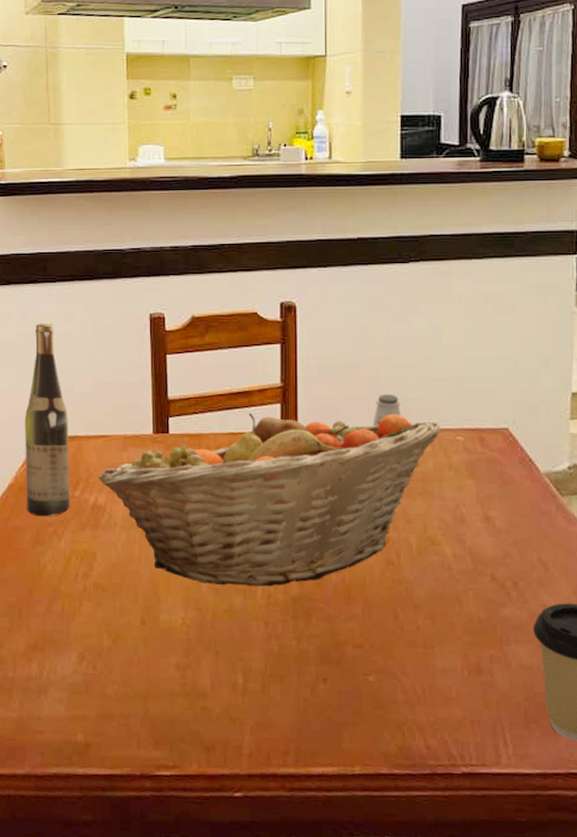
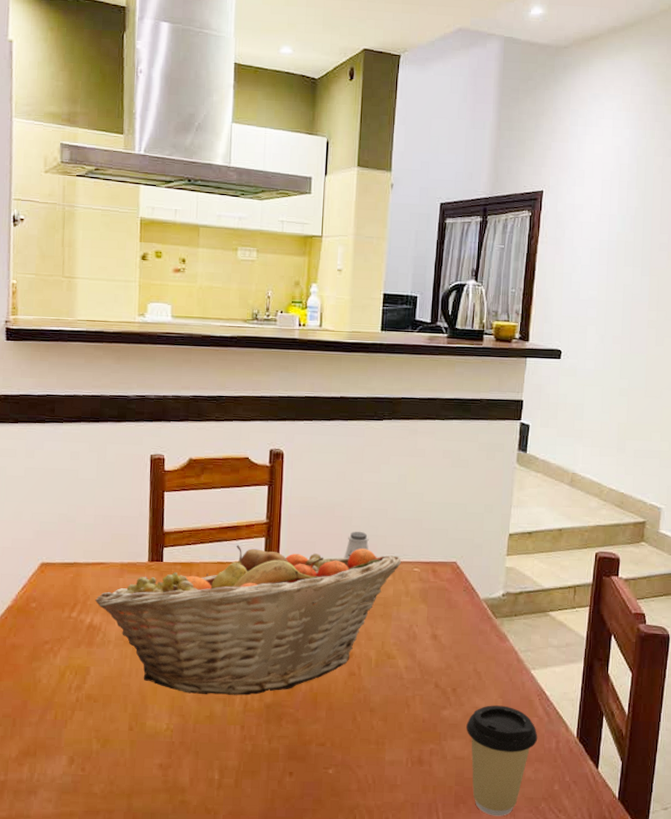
wine bottle: present [24,323,70,517] -> none [24,459,69,636]

